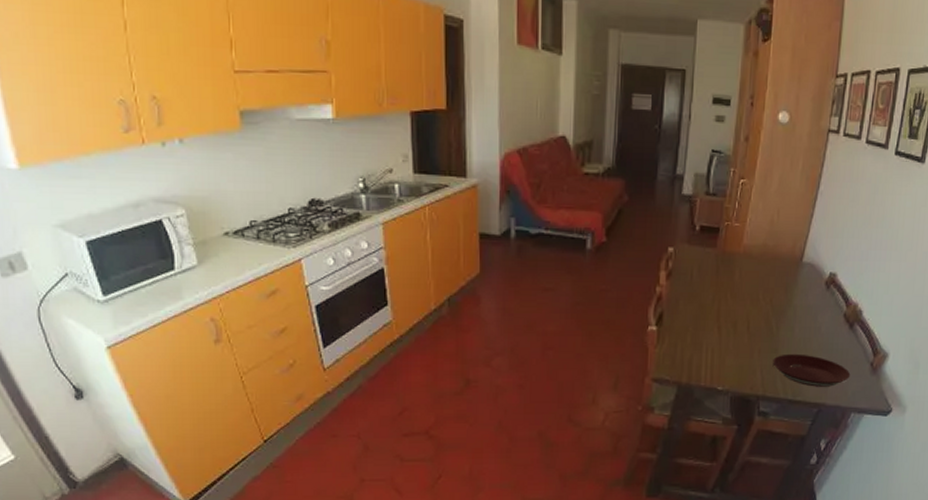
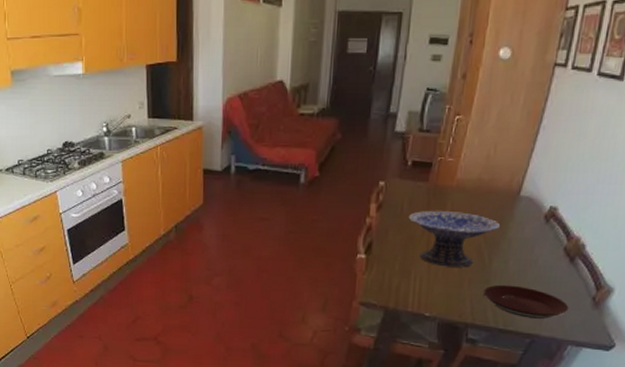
decorative bowl: none [698,277,786,337] -> present [408,210,501,268]

